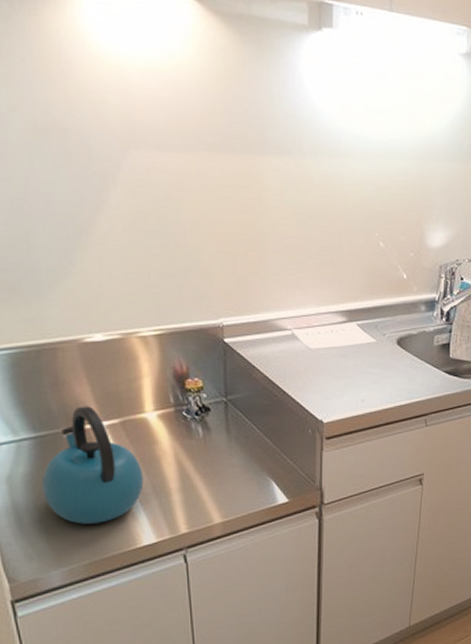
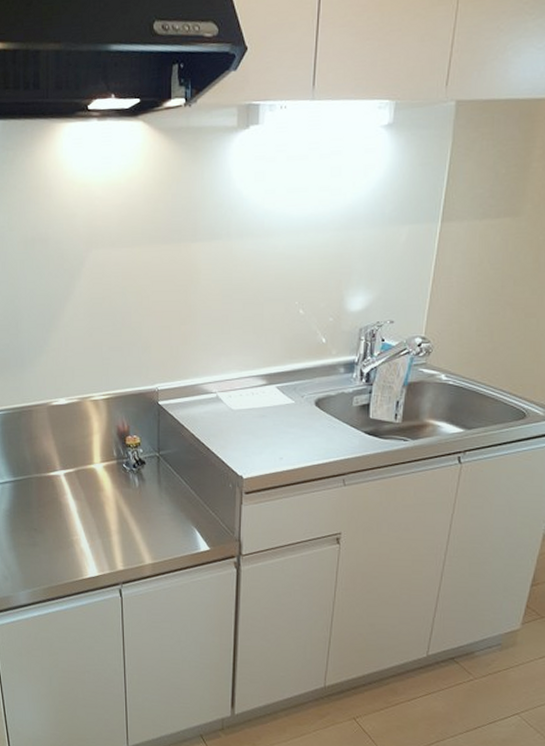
kettle: present [42,406,144,524] -> none [17,457,91,555]

